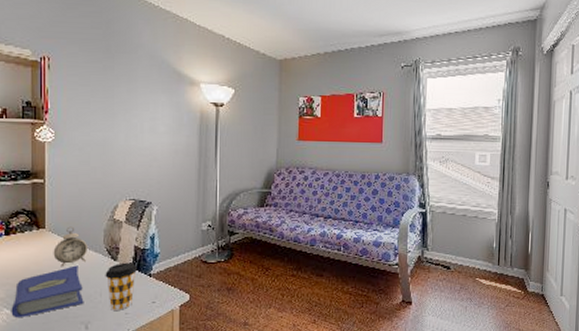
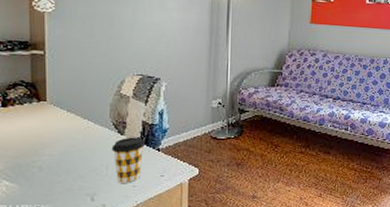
hardcover book: present [11,265,84,318] -> none [11,139,90,190]
alarm clock: present [53,226,87,267] -> none [55,100,92,140]

